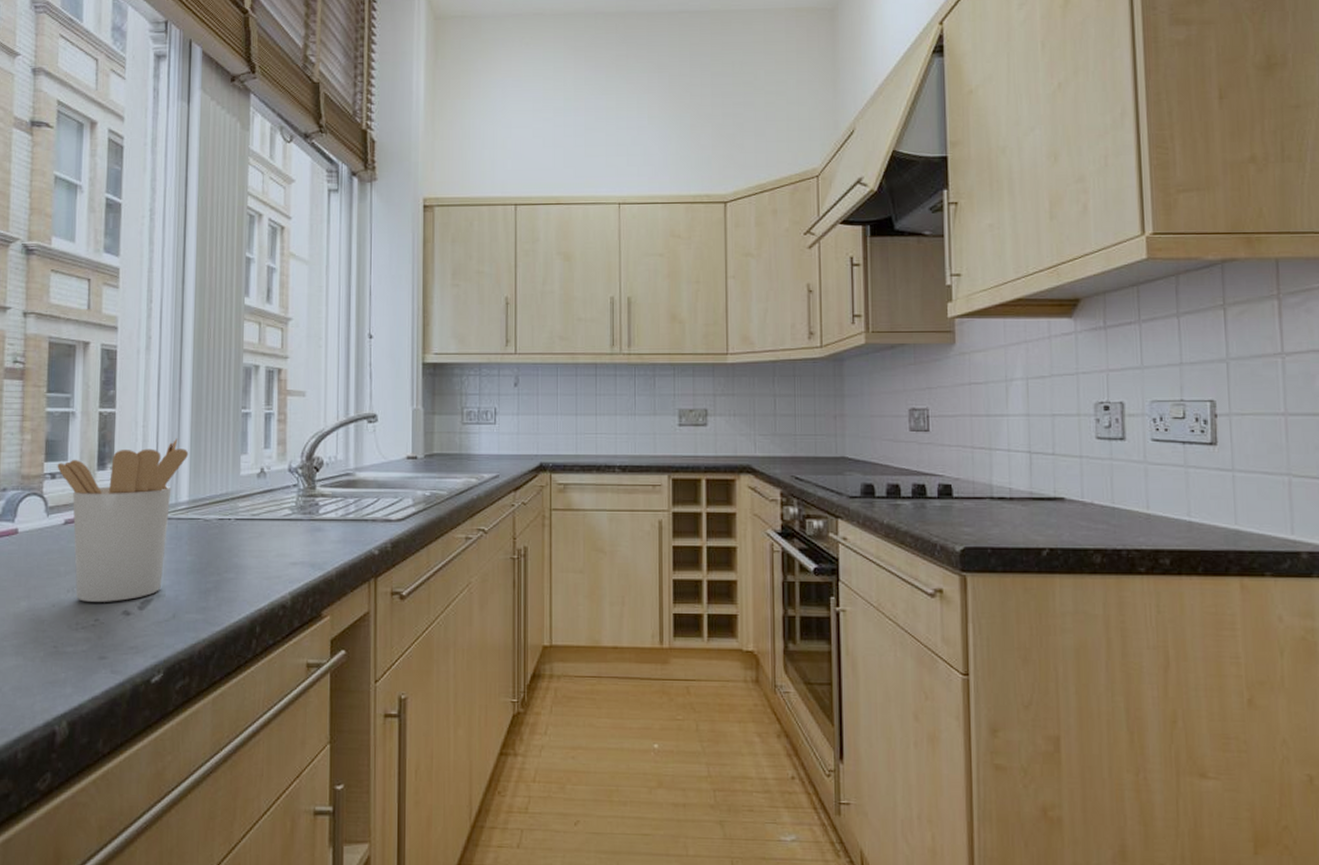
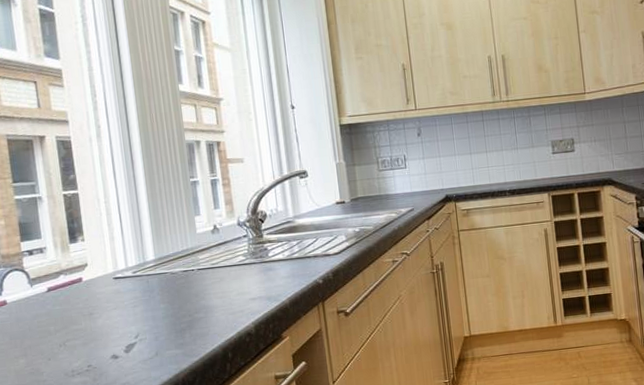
utensil holder: present [57,438,189,602] -> none [32,209,149,353]

